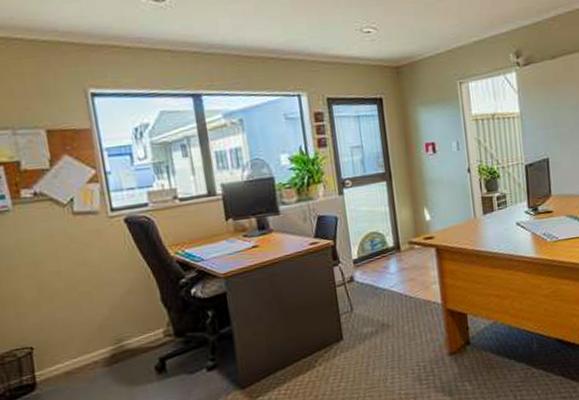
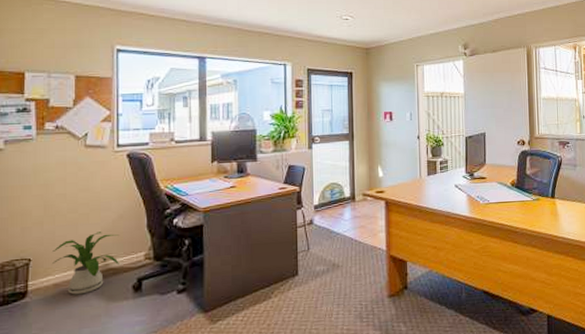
house plant: none [56,310,136,383] -> present [52,232,119,295]

